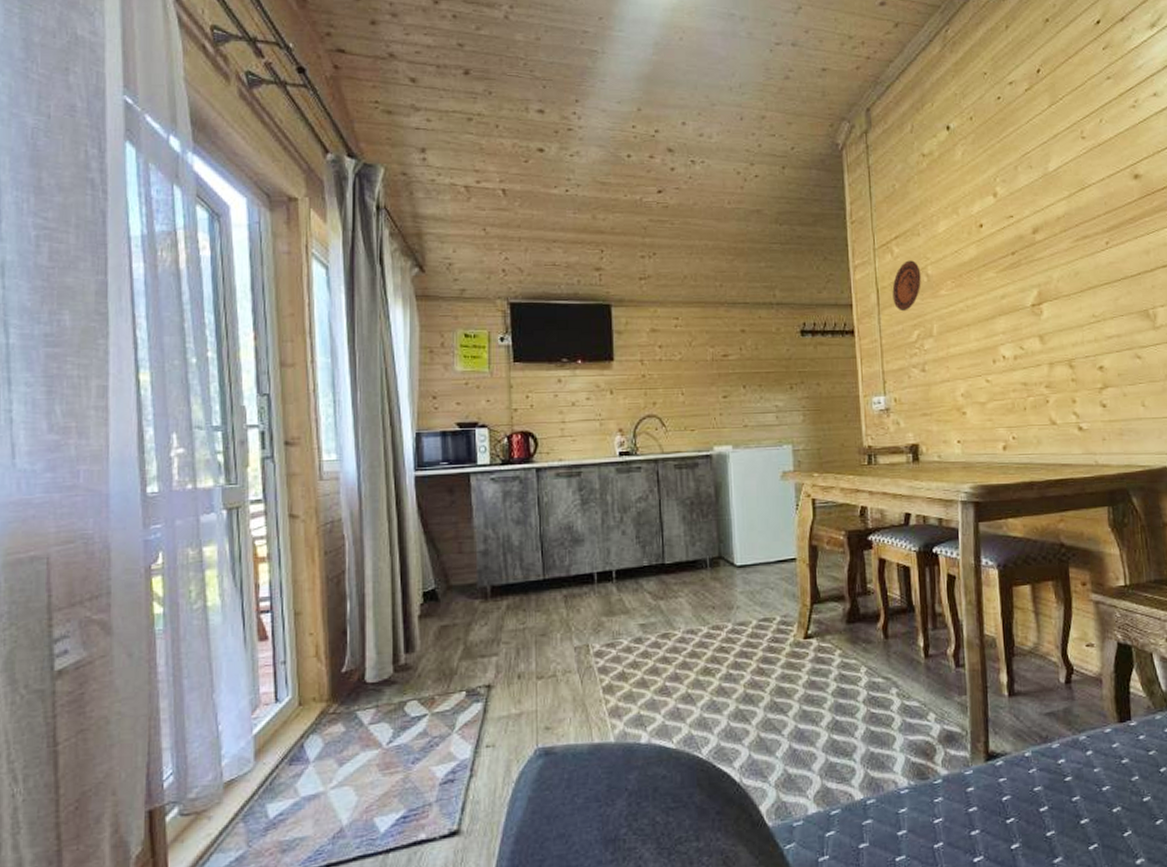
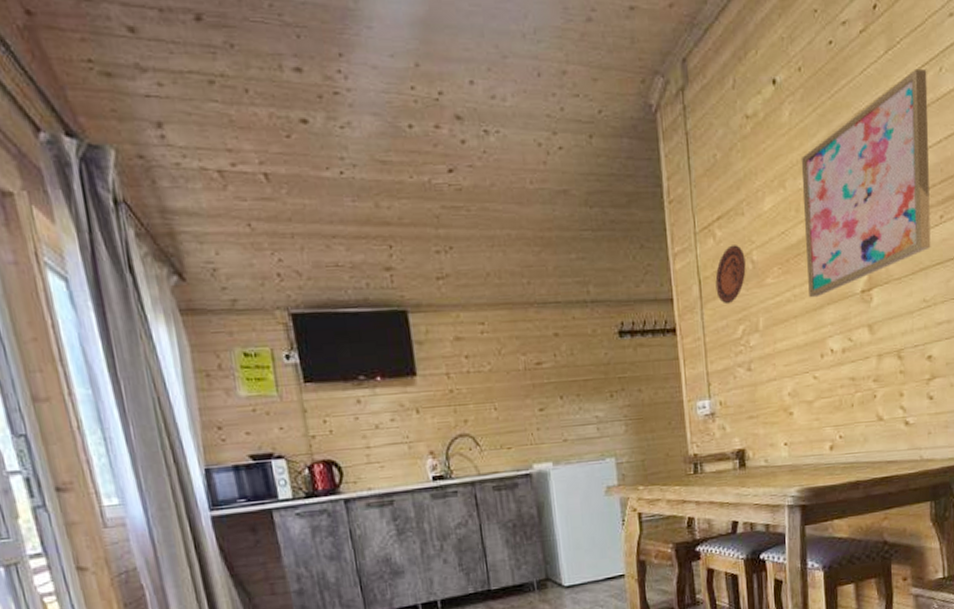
wall art: none [972,120,1098,309] -> present [801,68,931,298]

